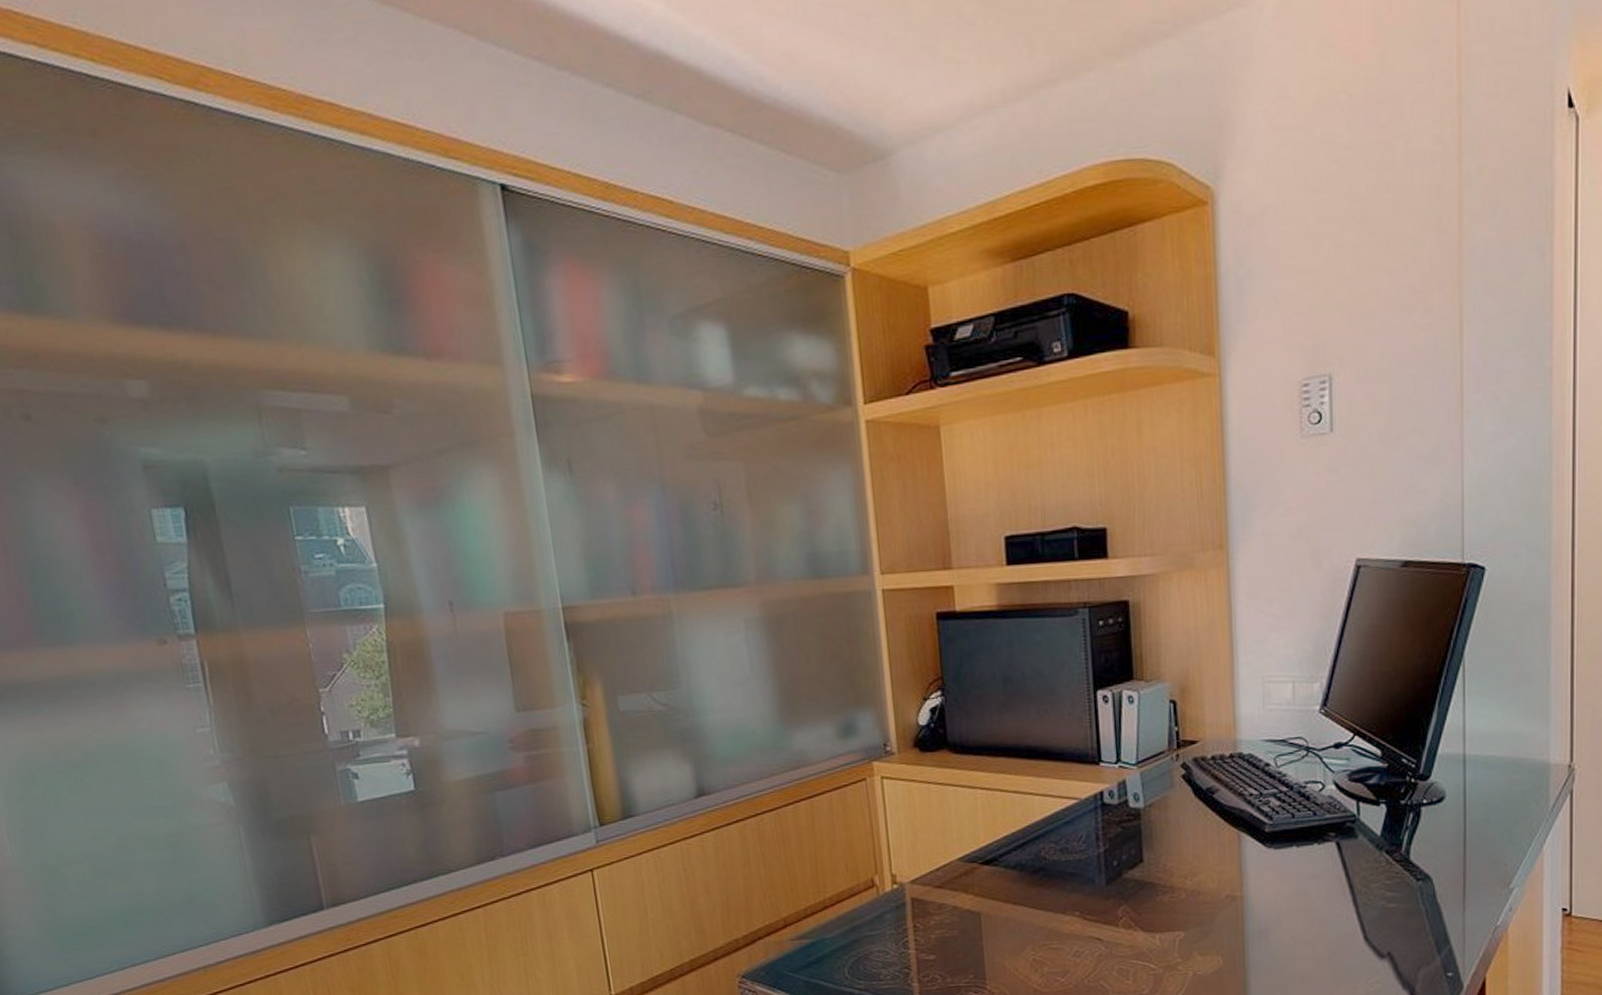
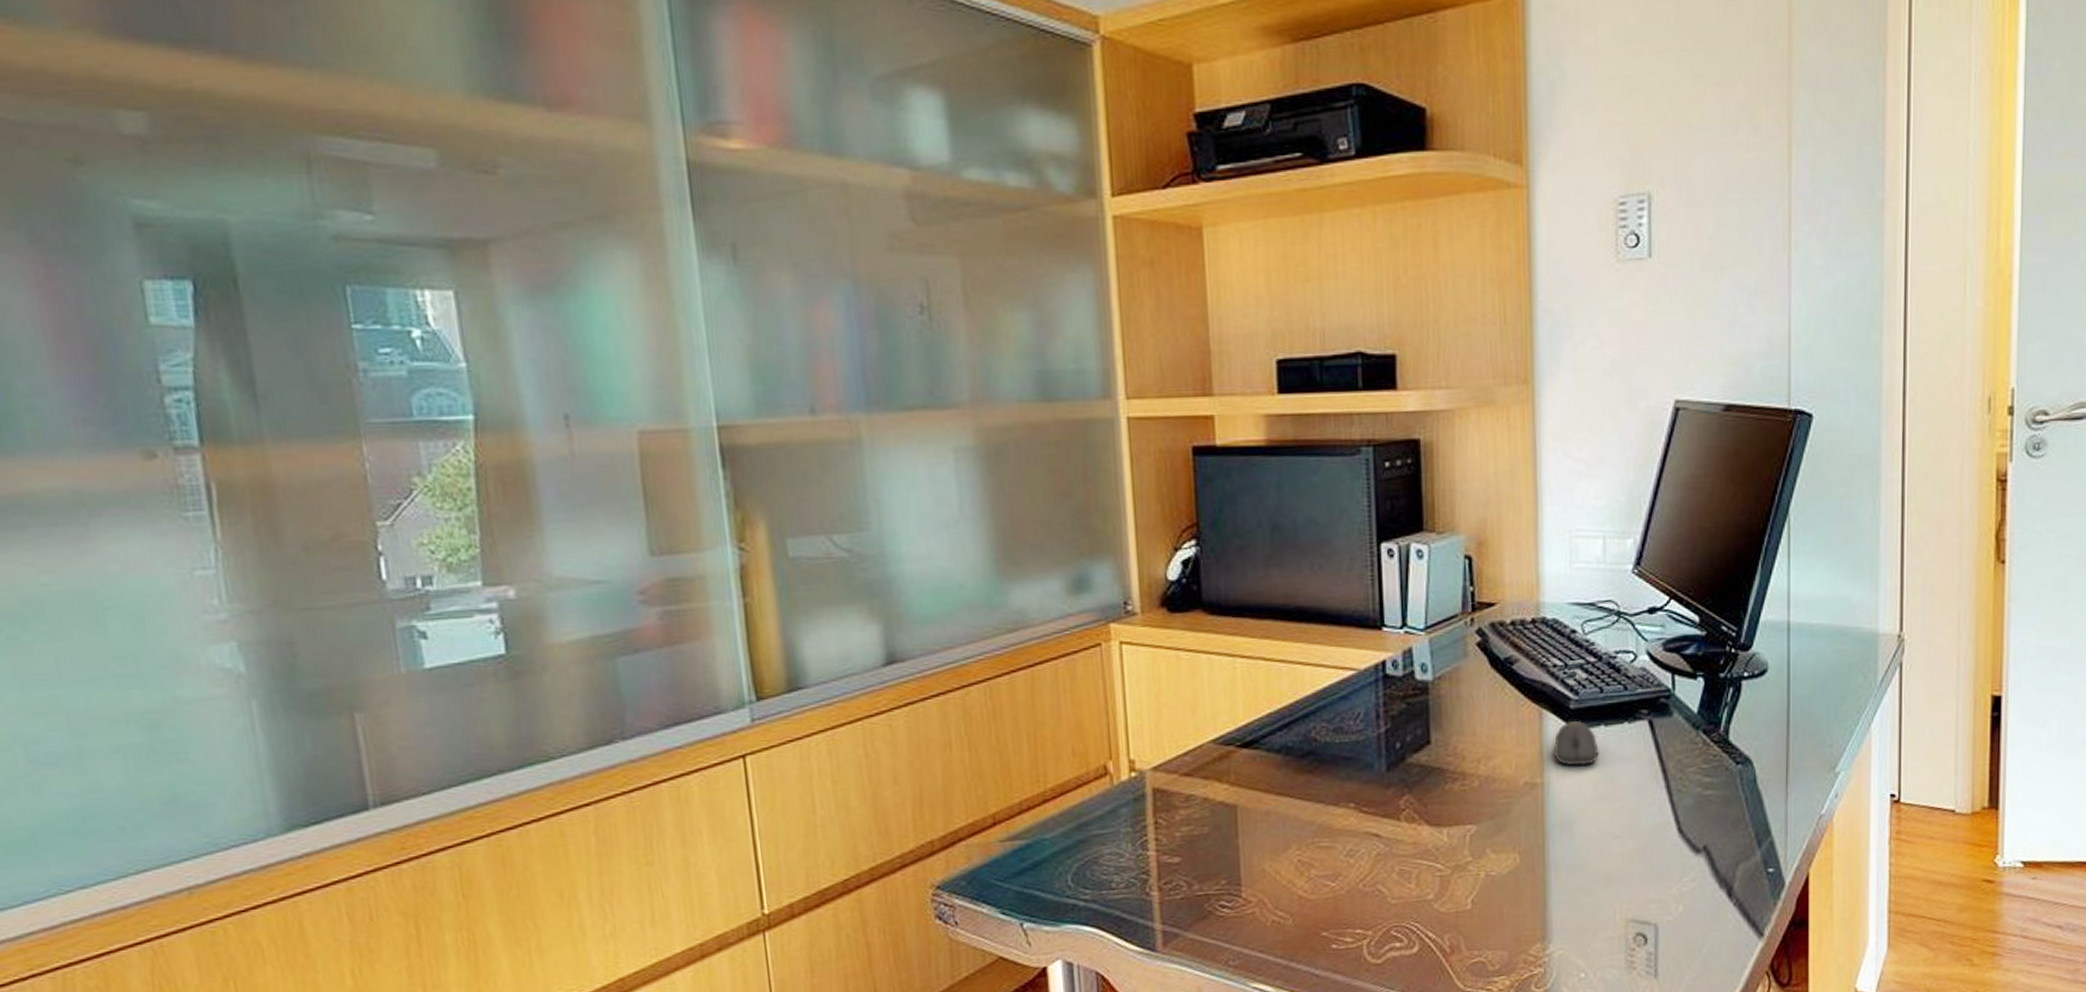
computer mouse: none [1251,842,1292,881] -> present [1554,720,1599,766]

